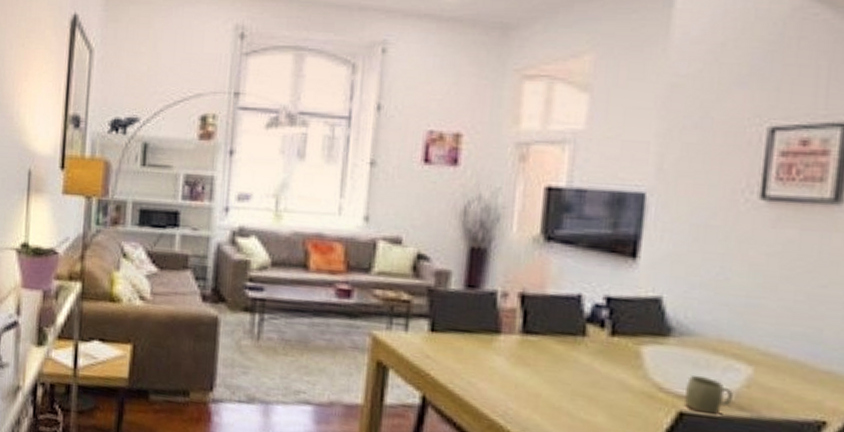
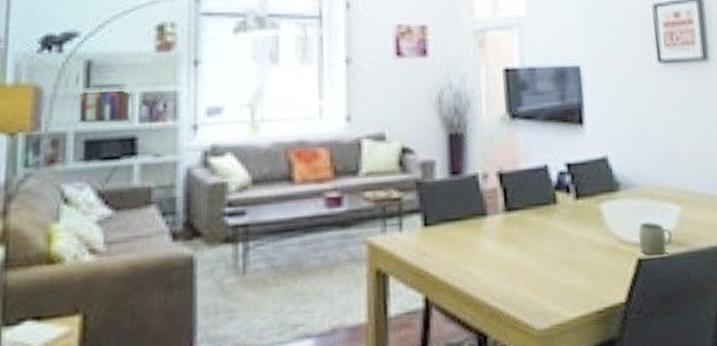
books: none [136,167,176,197] -> present [79,88,129,122]

